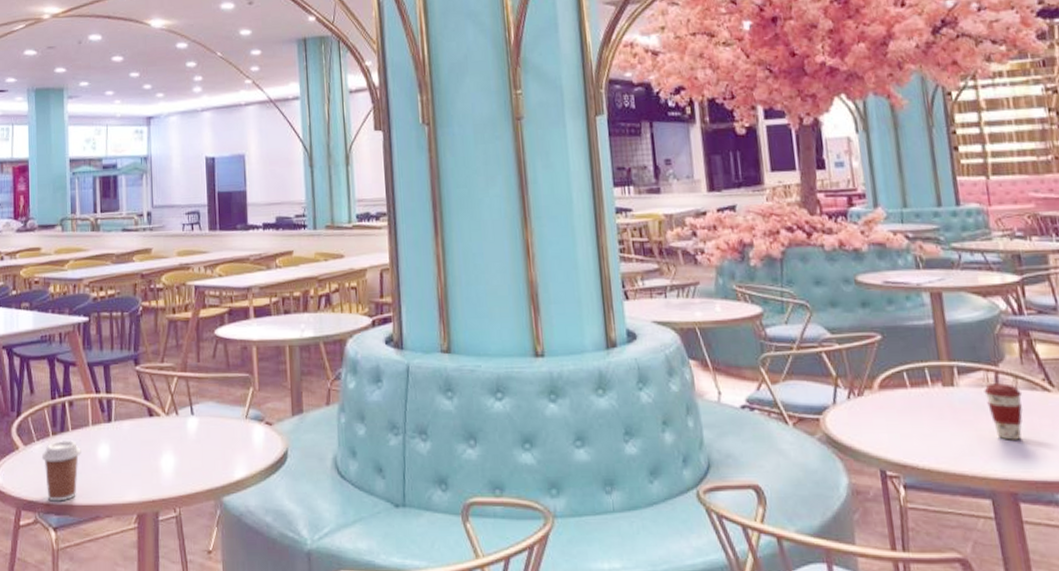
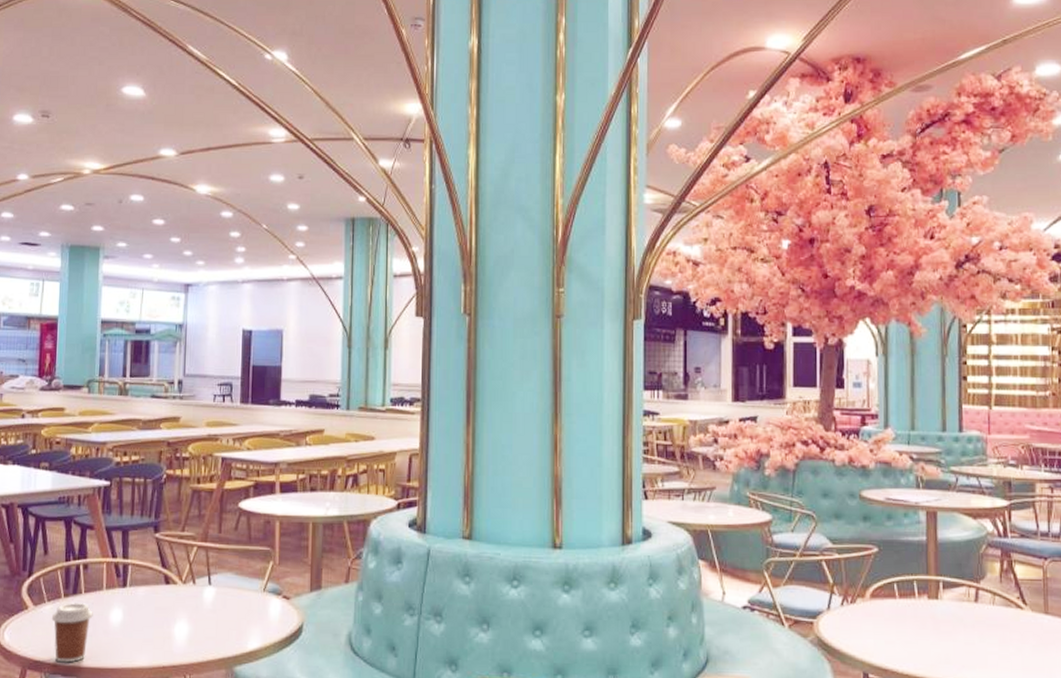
coffee cup: present [983,383,1023,440] -> none [964,599,997,652]

